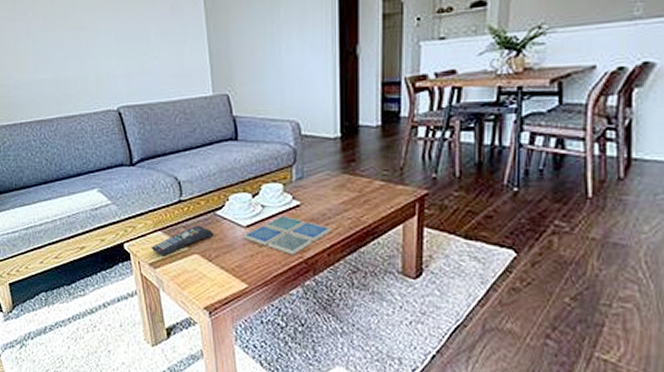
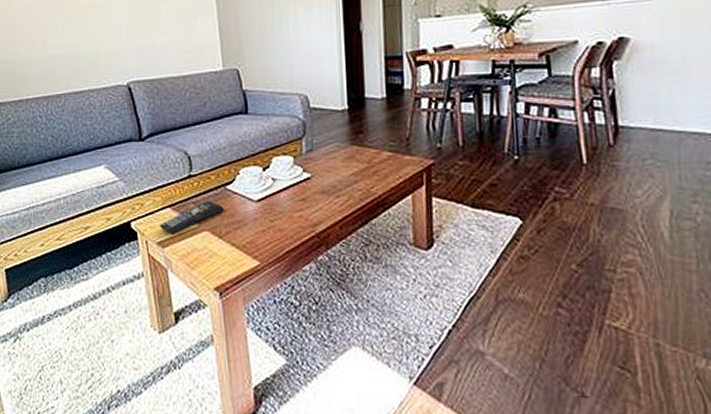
drink coaster: present [244,215,331,255] -> none [255,188,342,229]

